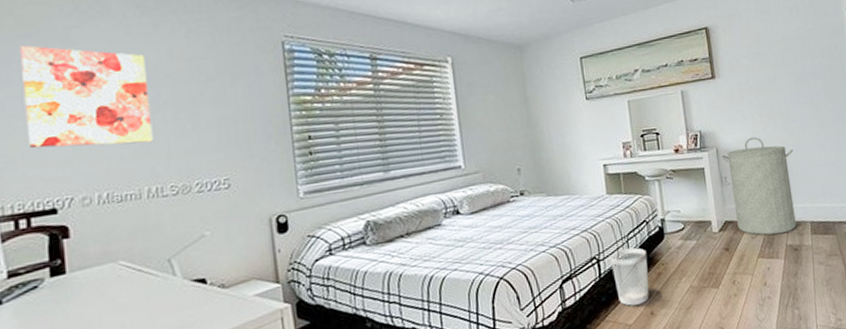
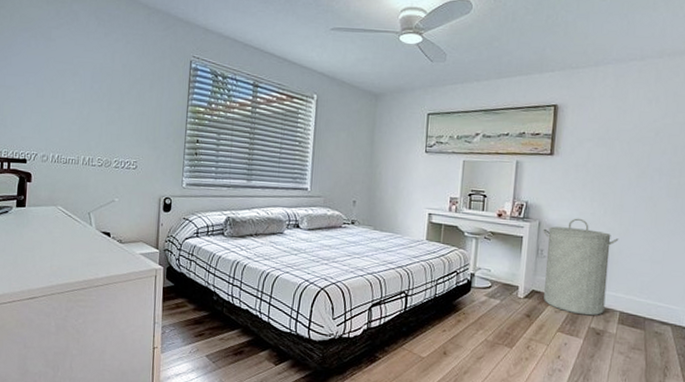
wall art: present [20,45,154,149] -> none [16,37,96,123]
wastebasket: present [609,247,650,306] -> none [417,290,452,343]

